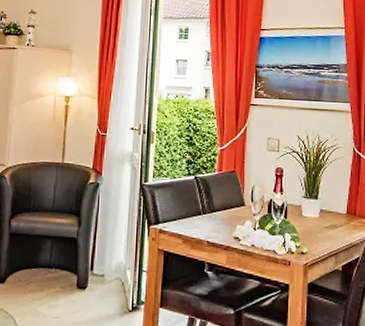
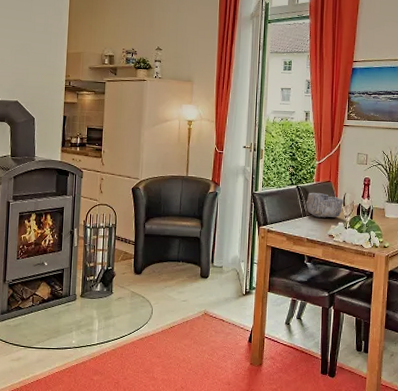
bowl: none [205,184,252,216] -> present [305,192,344,218]

